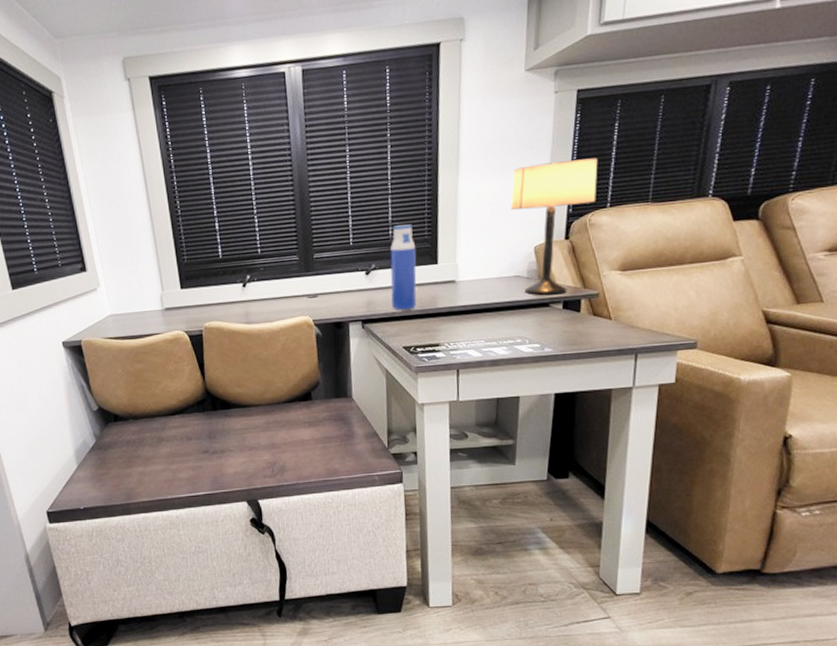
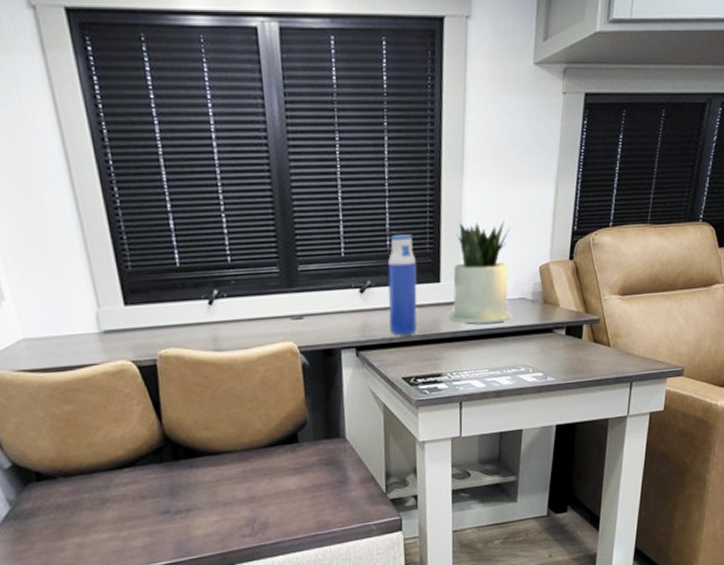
planter: none [445,207,507,300] -> present [447,220,512,325]
table lamp: present [510,157,598,296] -> none [516,171,602,320]

